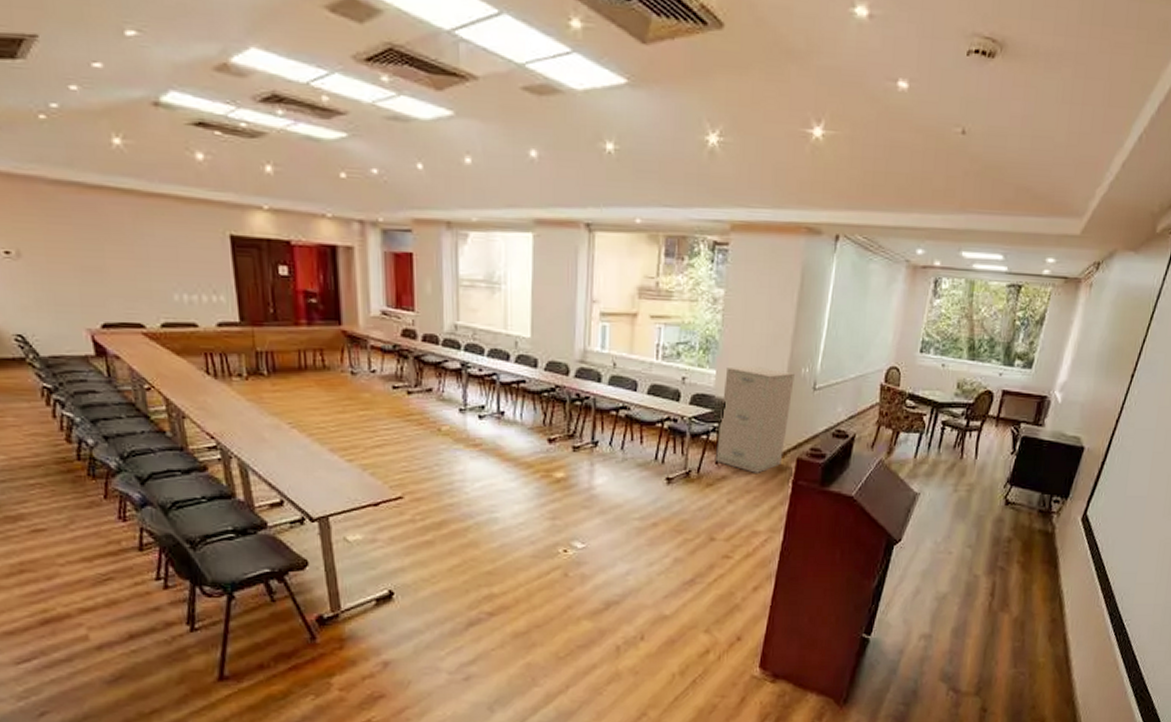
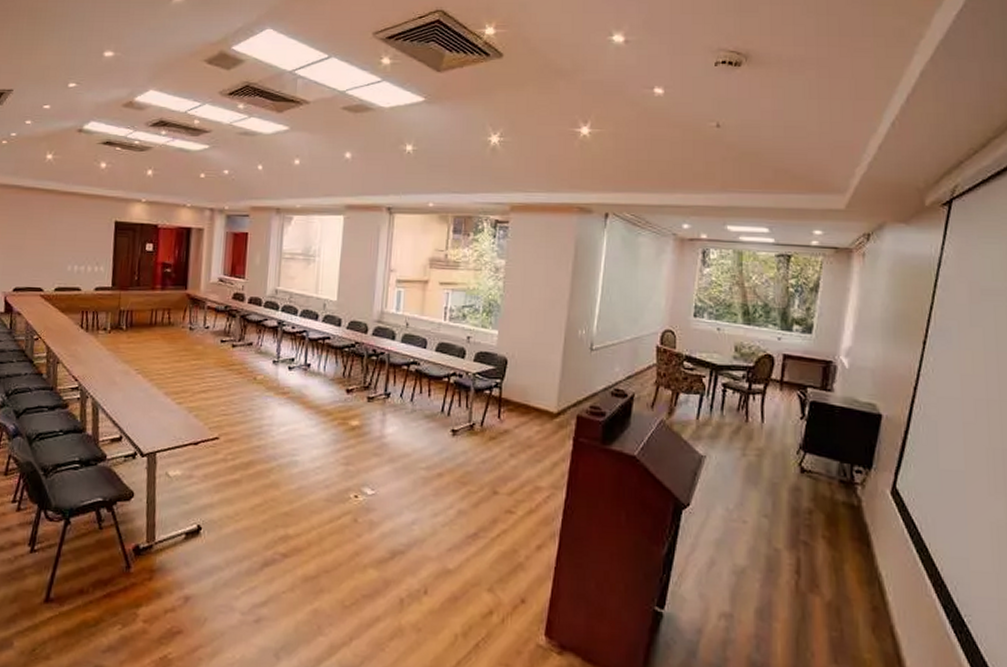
filing cabinet: present [716,365,795,473] -> none [498,327,572,429]

